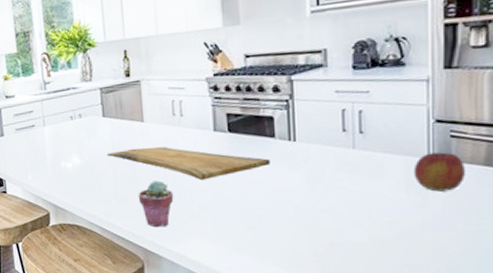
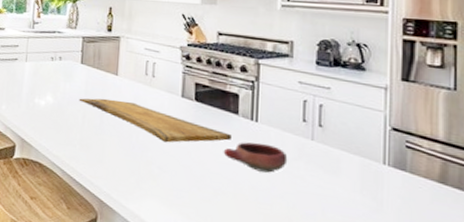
potted succulent: present [138,180,174,228] -> none [101,133,136,182]
bowl: none [263,161,330,190] -> present [223,142,288,173]
apple: present [413,152,465,192] -> none [368,159,419,202]

